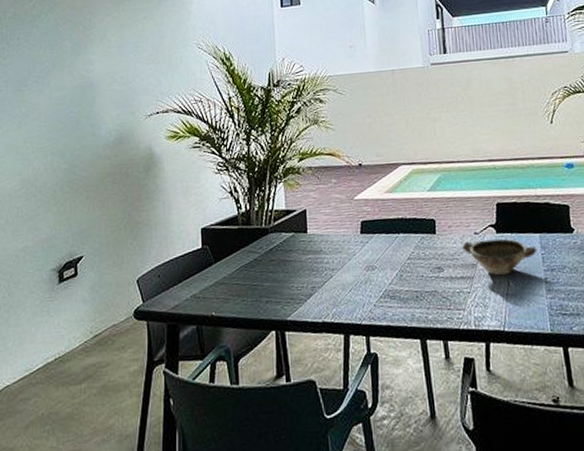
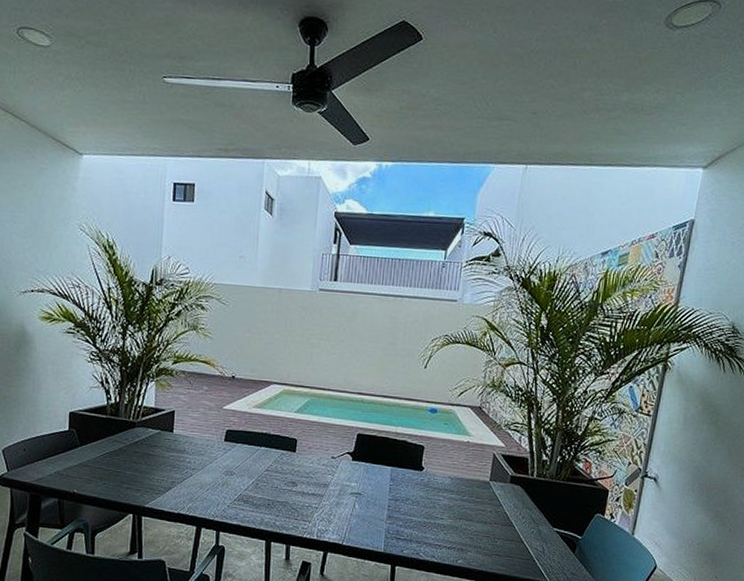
bowl: present [462,238,537,276] -> none [318,463,387,498]

